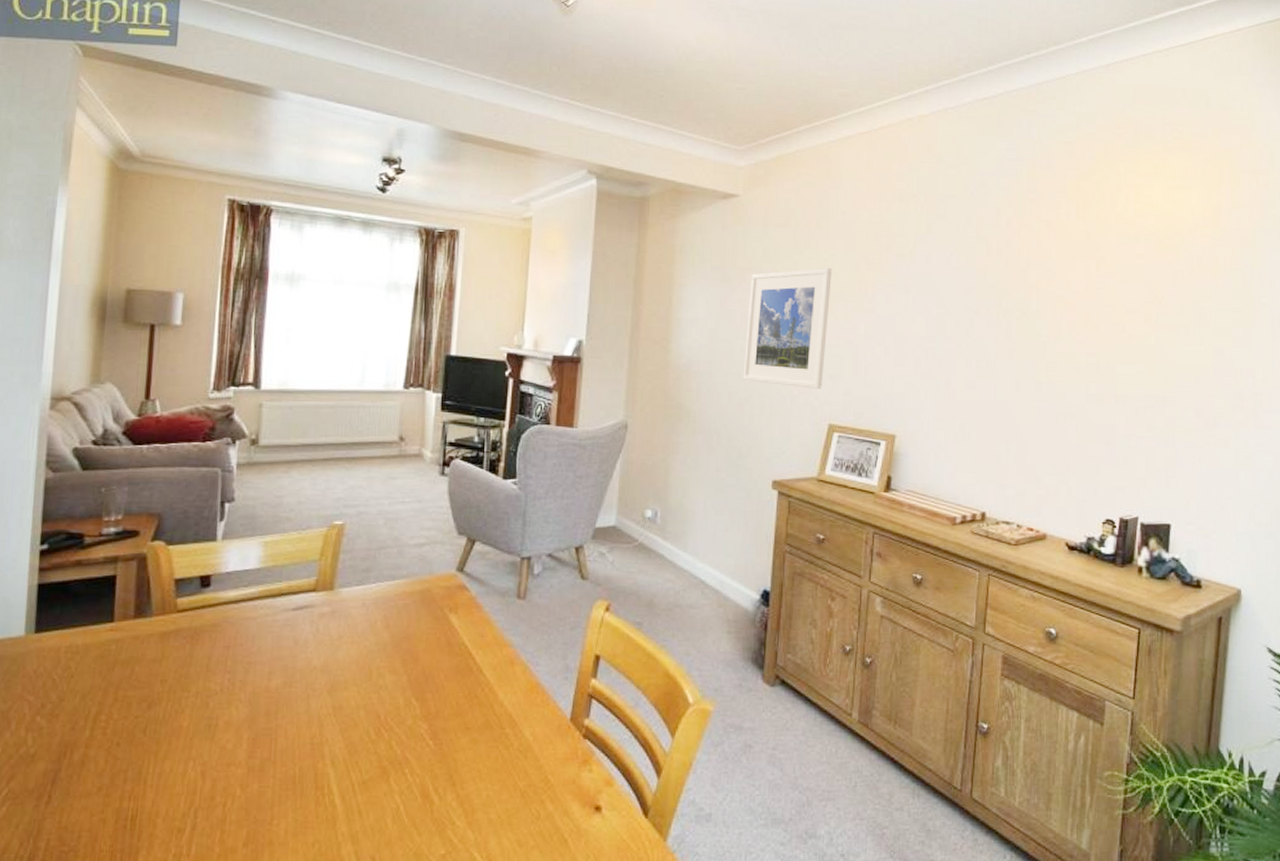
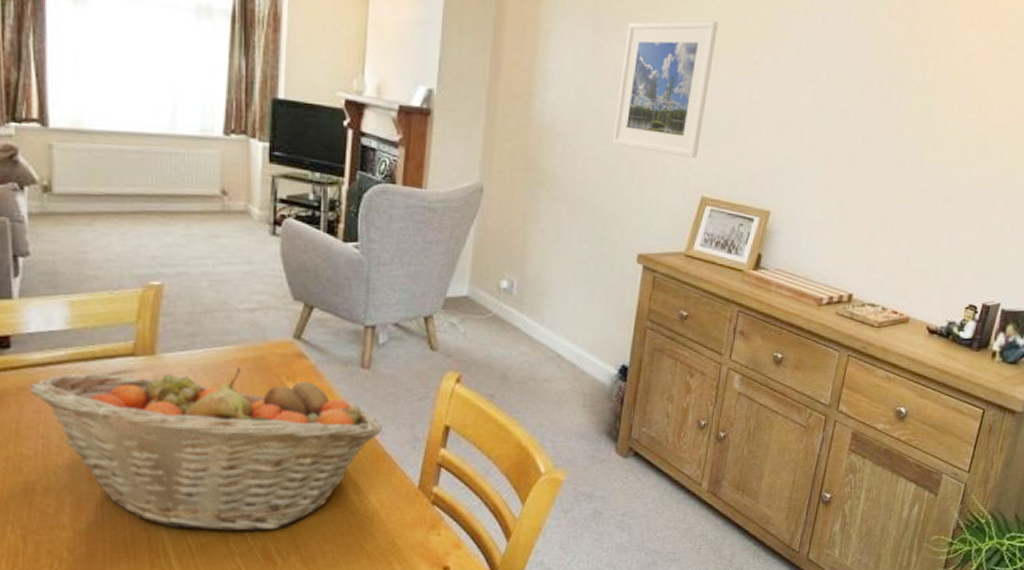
fruit basket: none [223,600,536,768] -> present [31,367,382,532]

